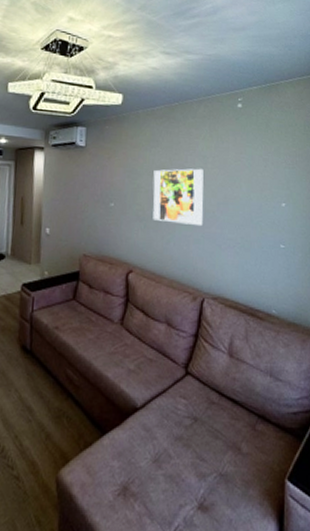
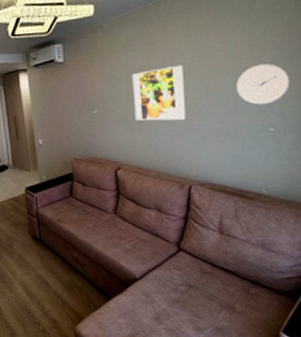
wall clock: none [251,179,300,221] -> present [235,63,291,105]

